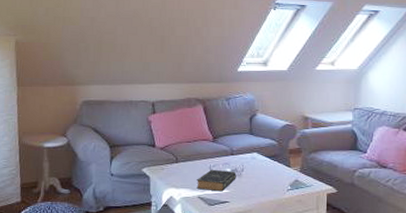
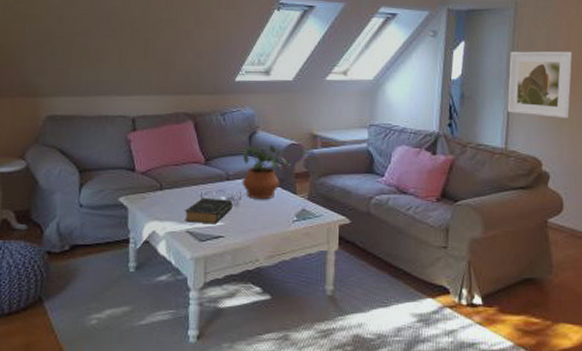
potted plant: none [244,125,285,172] -> present [242,144,290,200]

